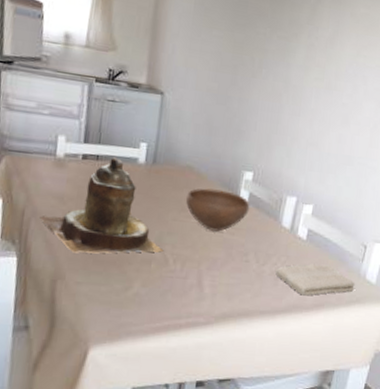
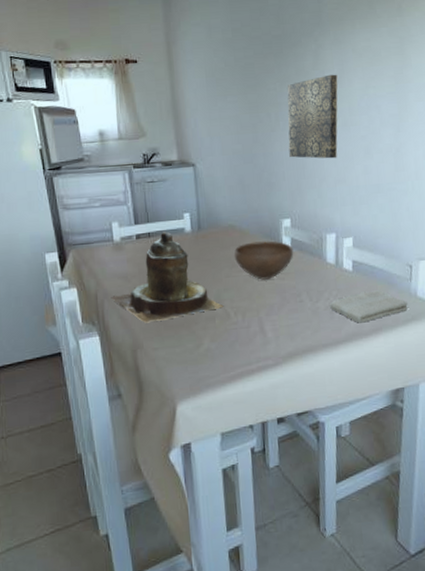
wall art: none [265,32,331,120] -> present [287,74,338,159]

